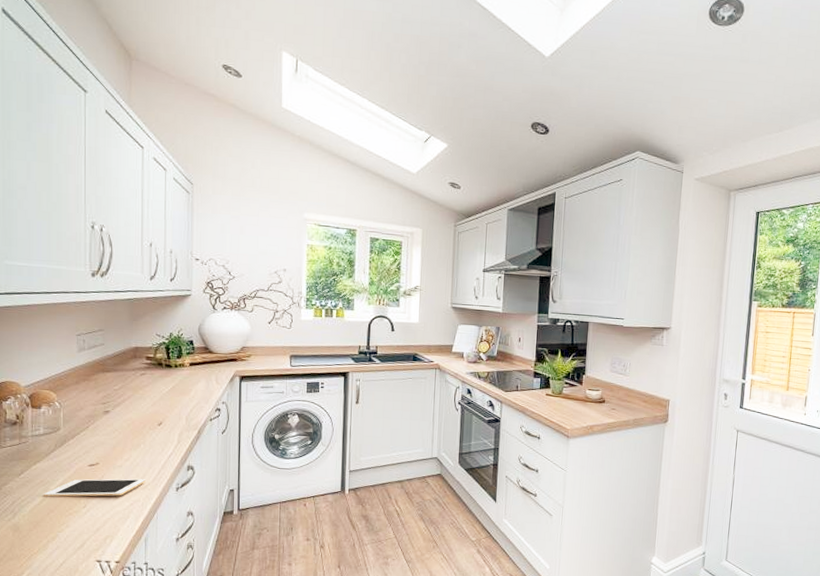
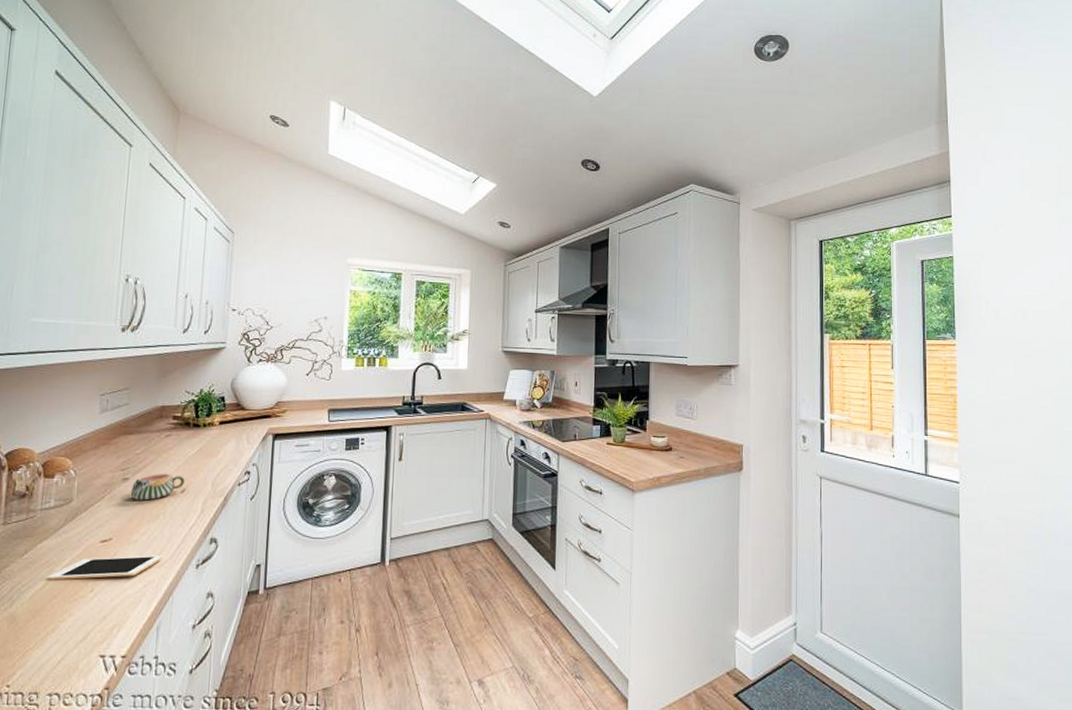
mug: none [112,407,162,431] -> present [130,473,185,501]

